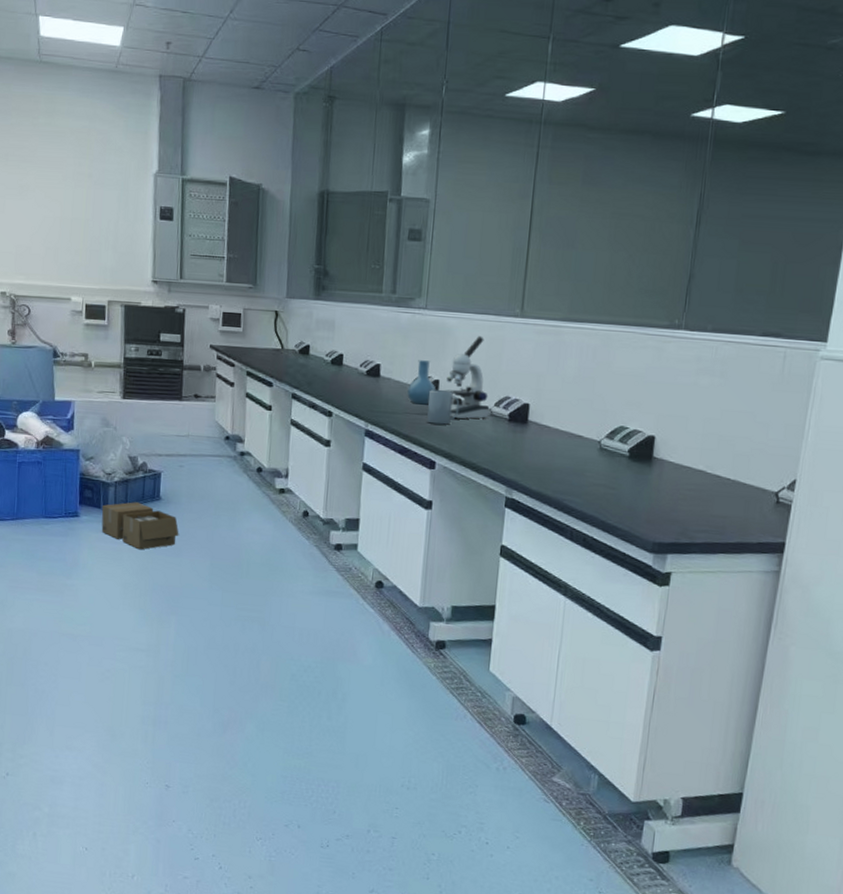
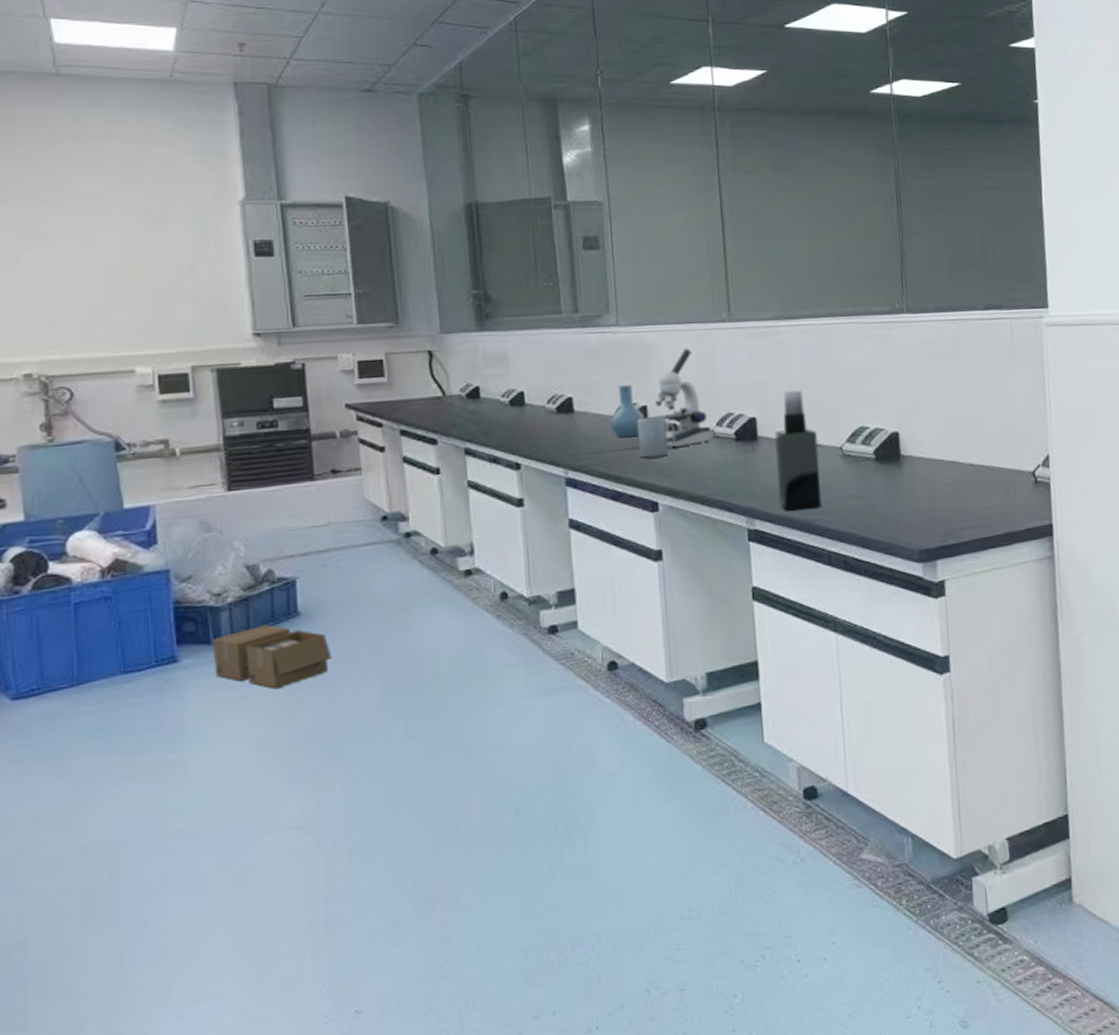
spray bottle: none [536,385,580,490] -> present [774,390,821,511]

